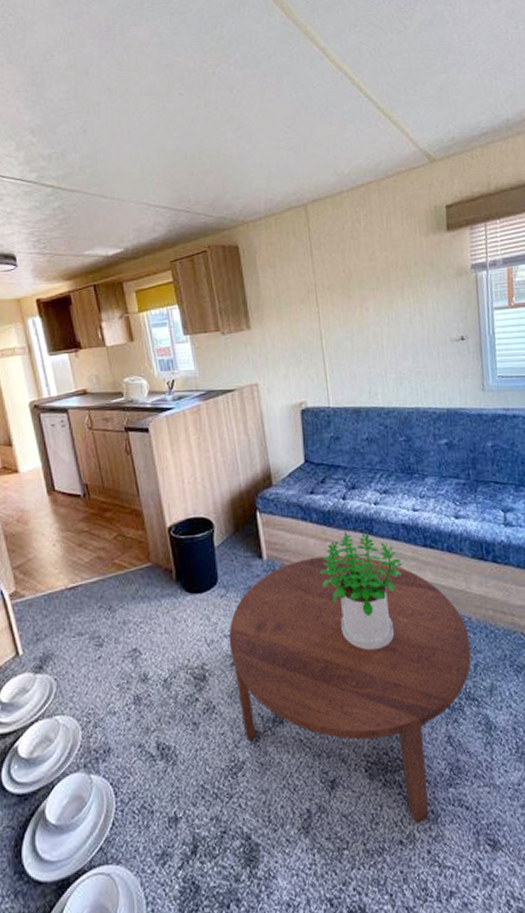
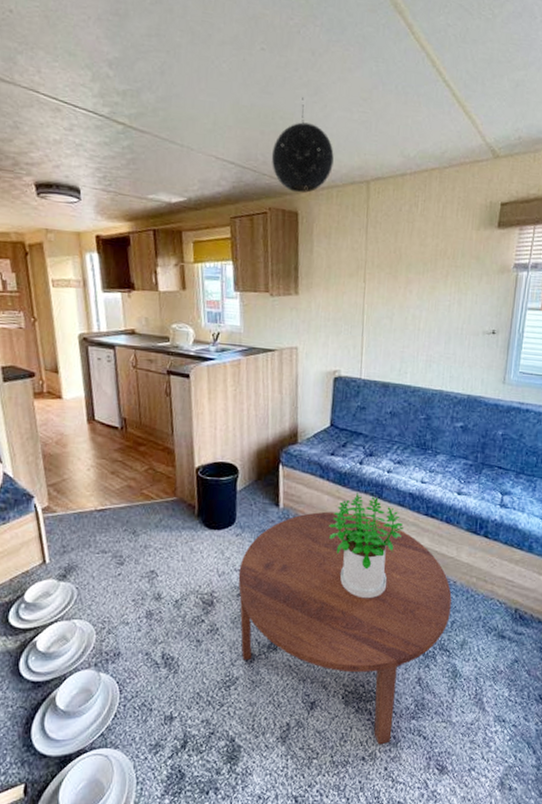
pendant light: none [203,134,267,227] -> present [271,98,334,193]

